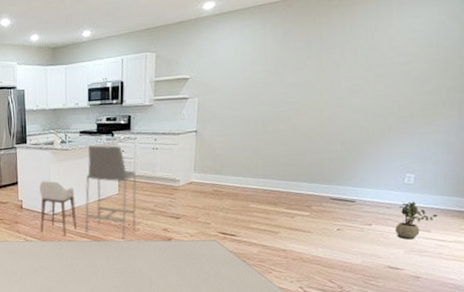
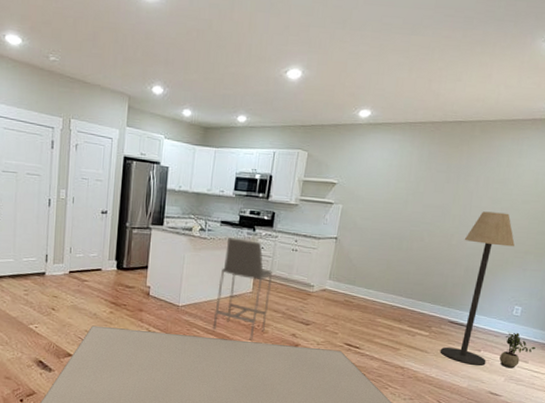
bar stool: present [39,181,77,236] -> none [165,269,207,331]
floor lamp: none [324,78,396,240] -> present [440,211,515,366]

